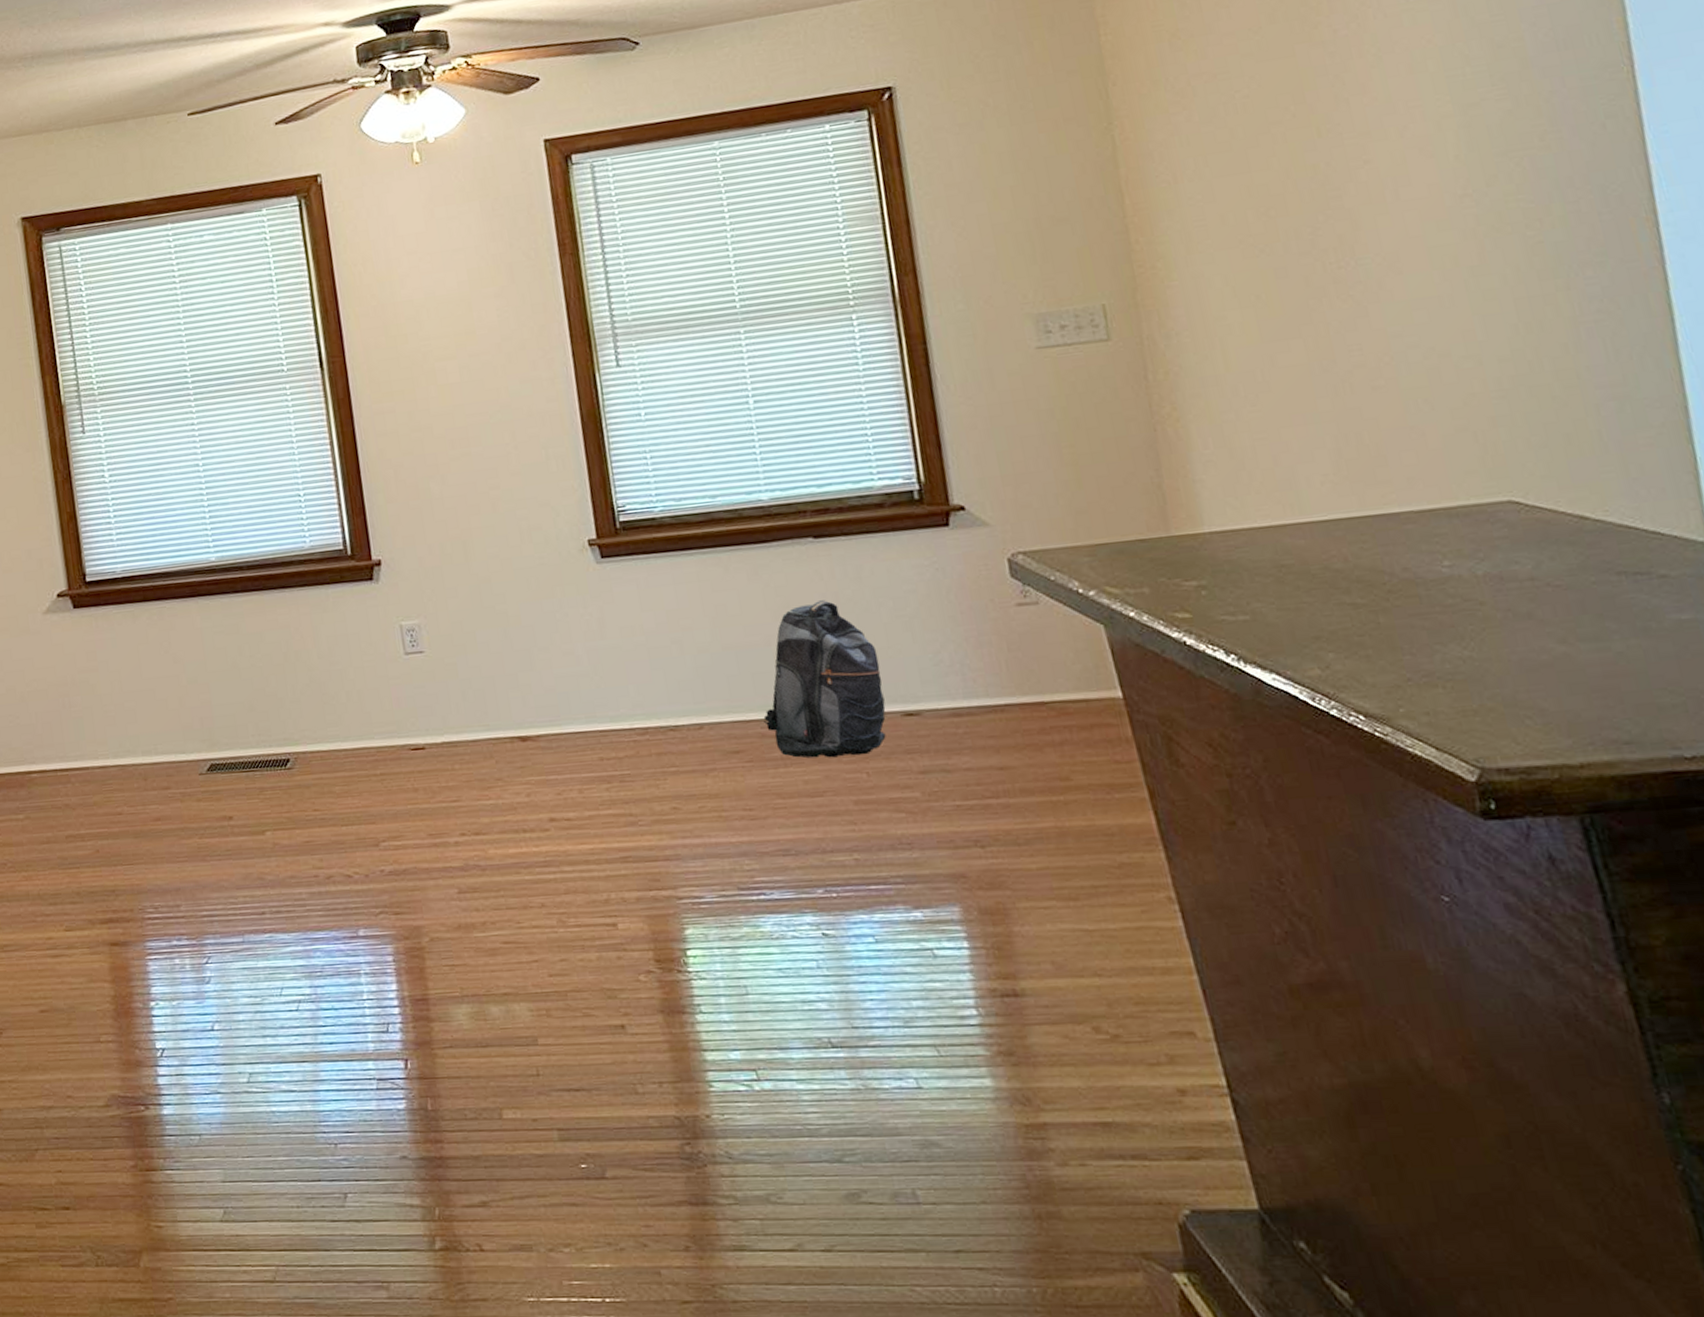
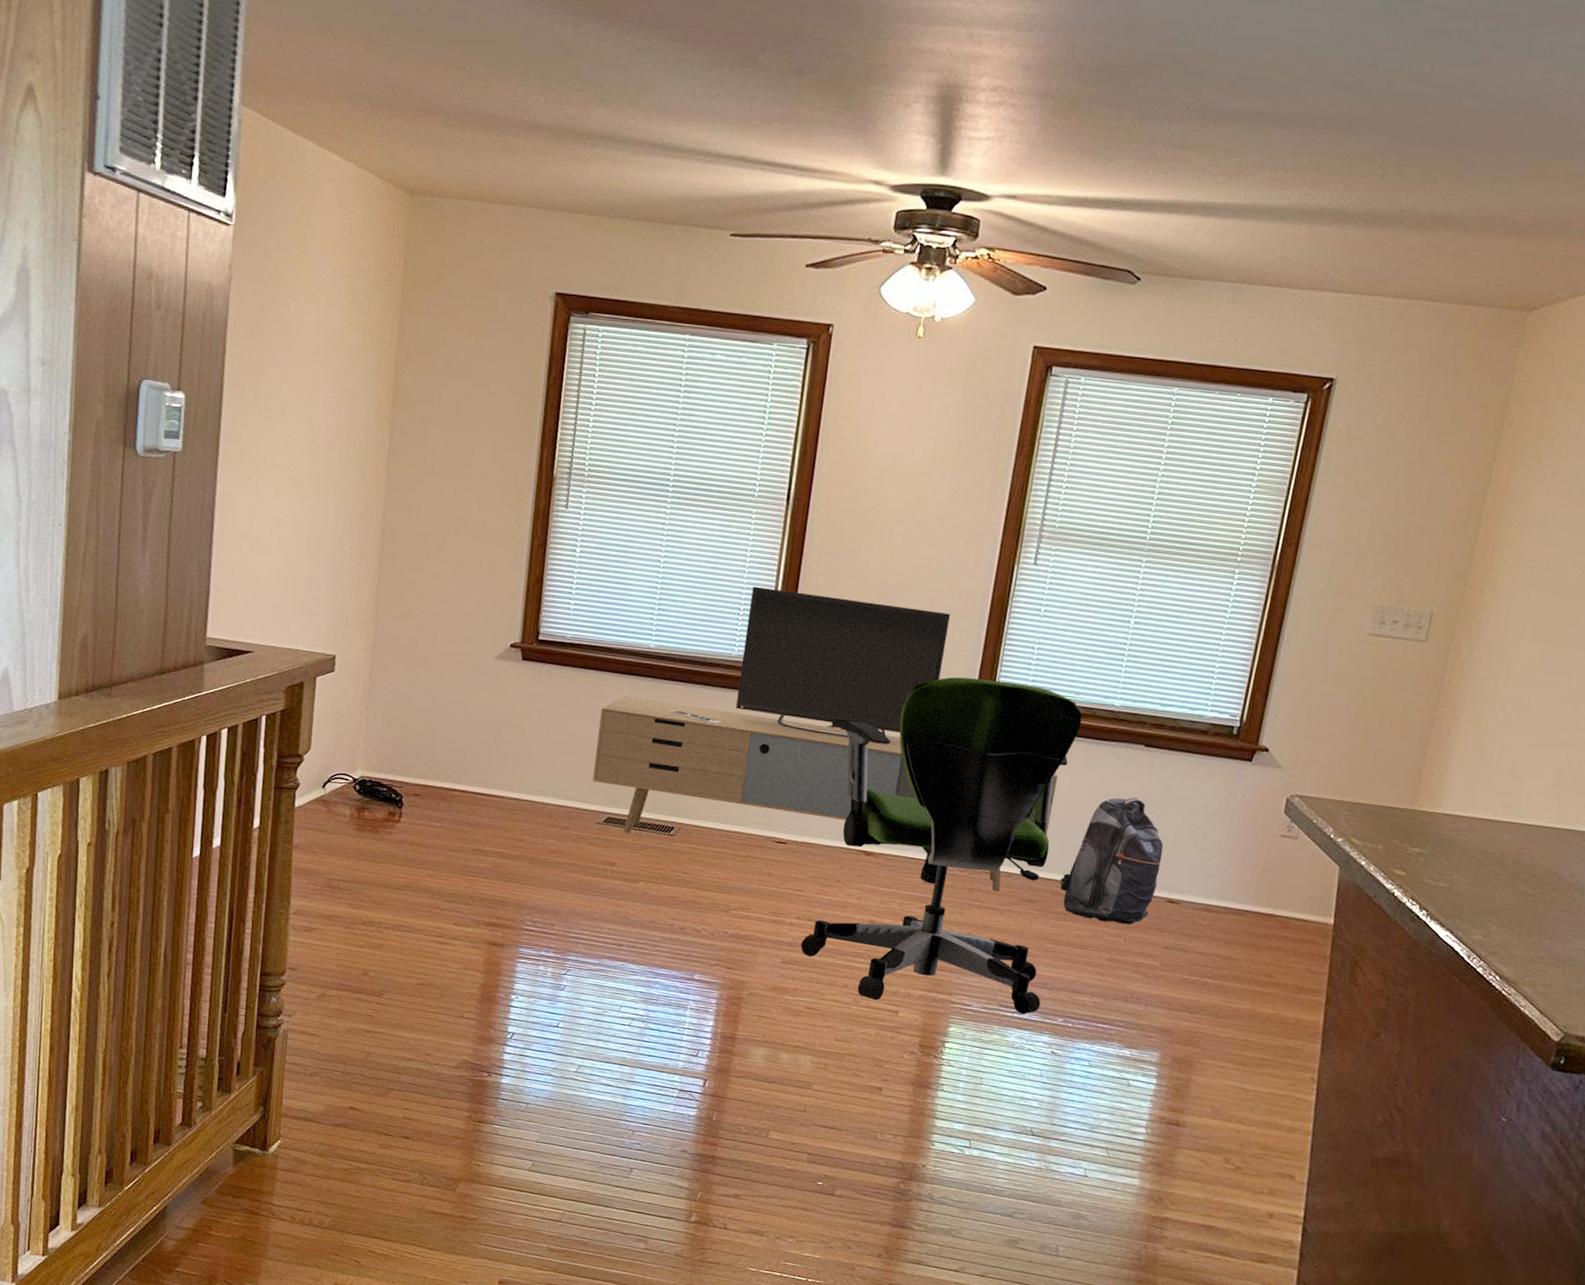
media console: none [173,443,731,779] -> present [592,586,1059,892]
office chair: none [436,500,790,916] -> present [801,677,1082,1015]

